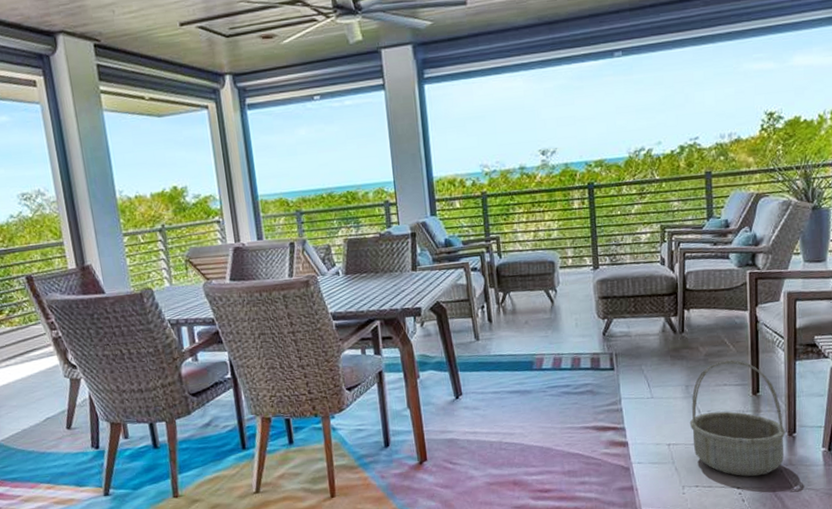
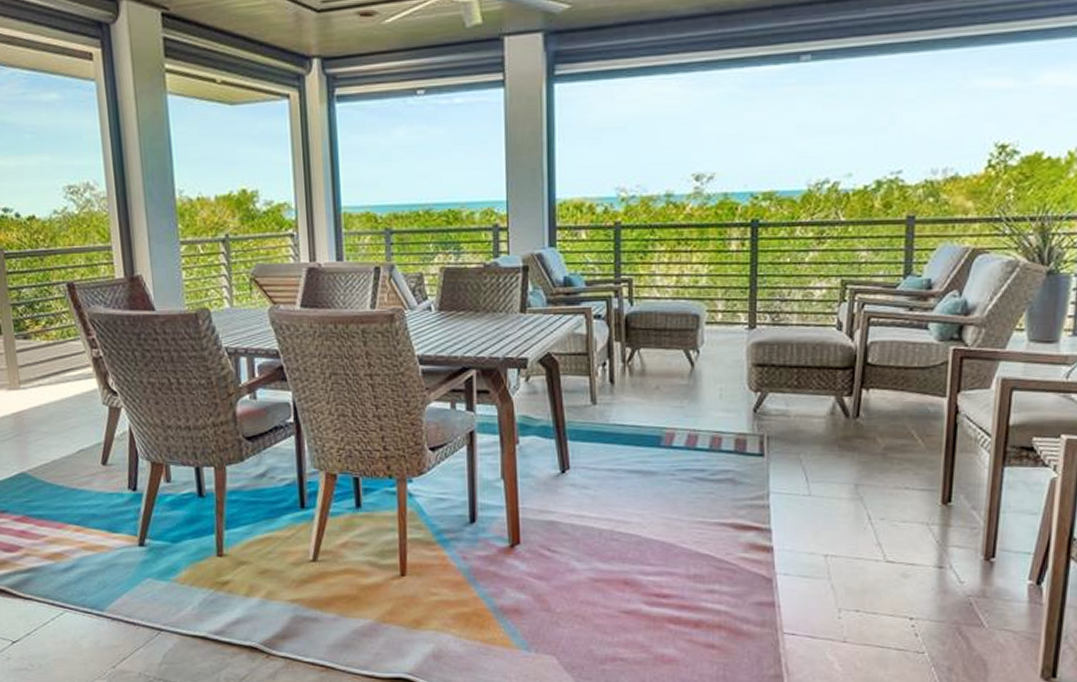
basket: present [689,359,786,477] -> none [855,457,982,607]

